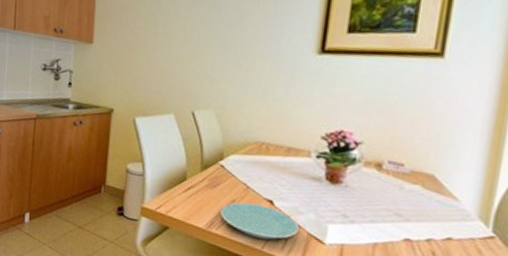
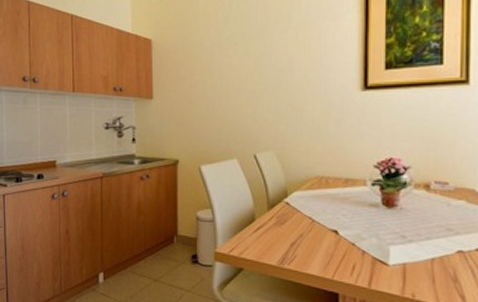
plate: present [220,202,299,240] -> none [290,235,364,268]

